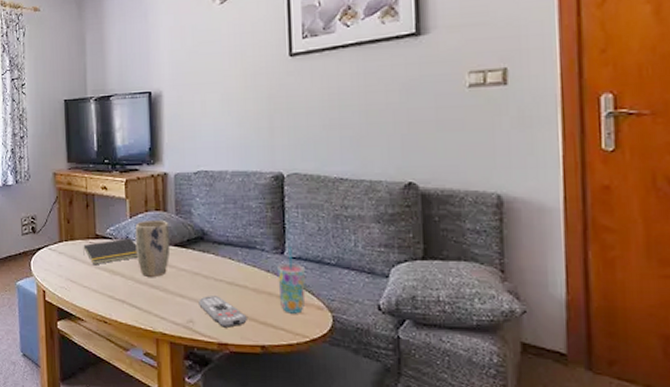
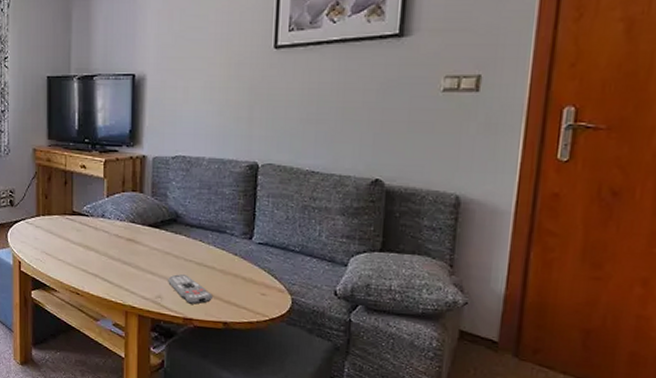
notepad: present [83,238,139,264] -> none [60,216,113,240]
plant pot: present [135,219,170,277] -> none [111,200,145,254]
cup: present [277,246,305,314] -> none [244,233,270,295]

